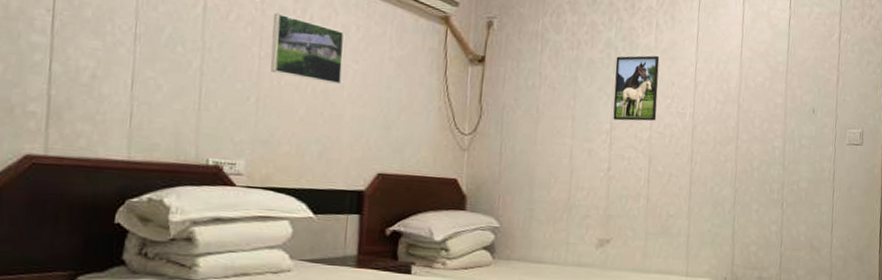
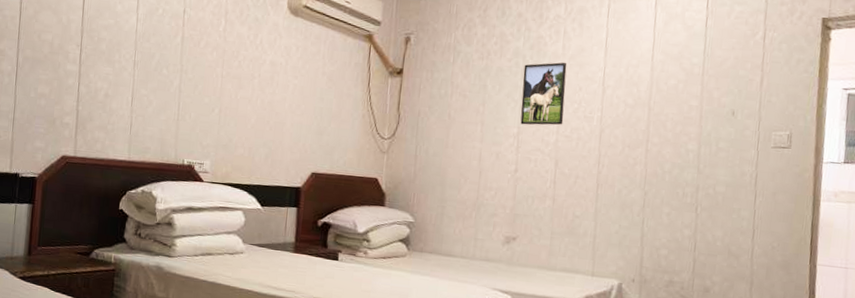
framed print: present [270,12,345,85] -> none [230,39,287,97]

